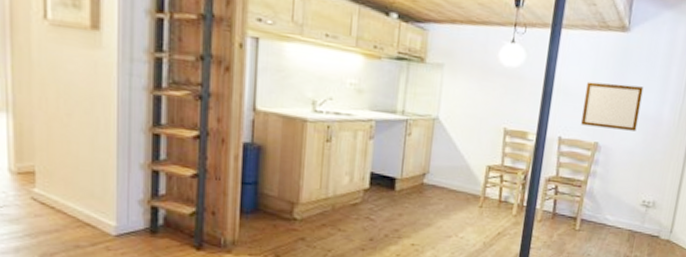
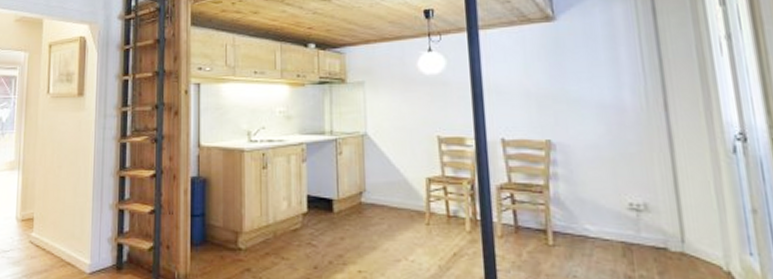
writing board: present [581,81,644,131] -> none [520,74,595,123]

